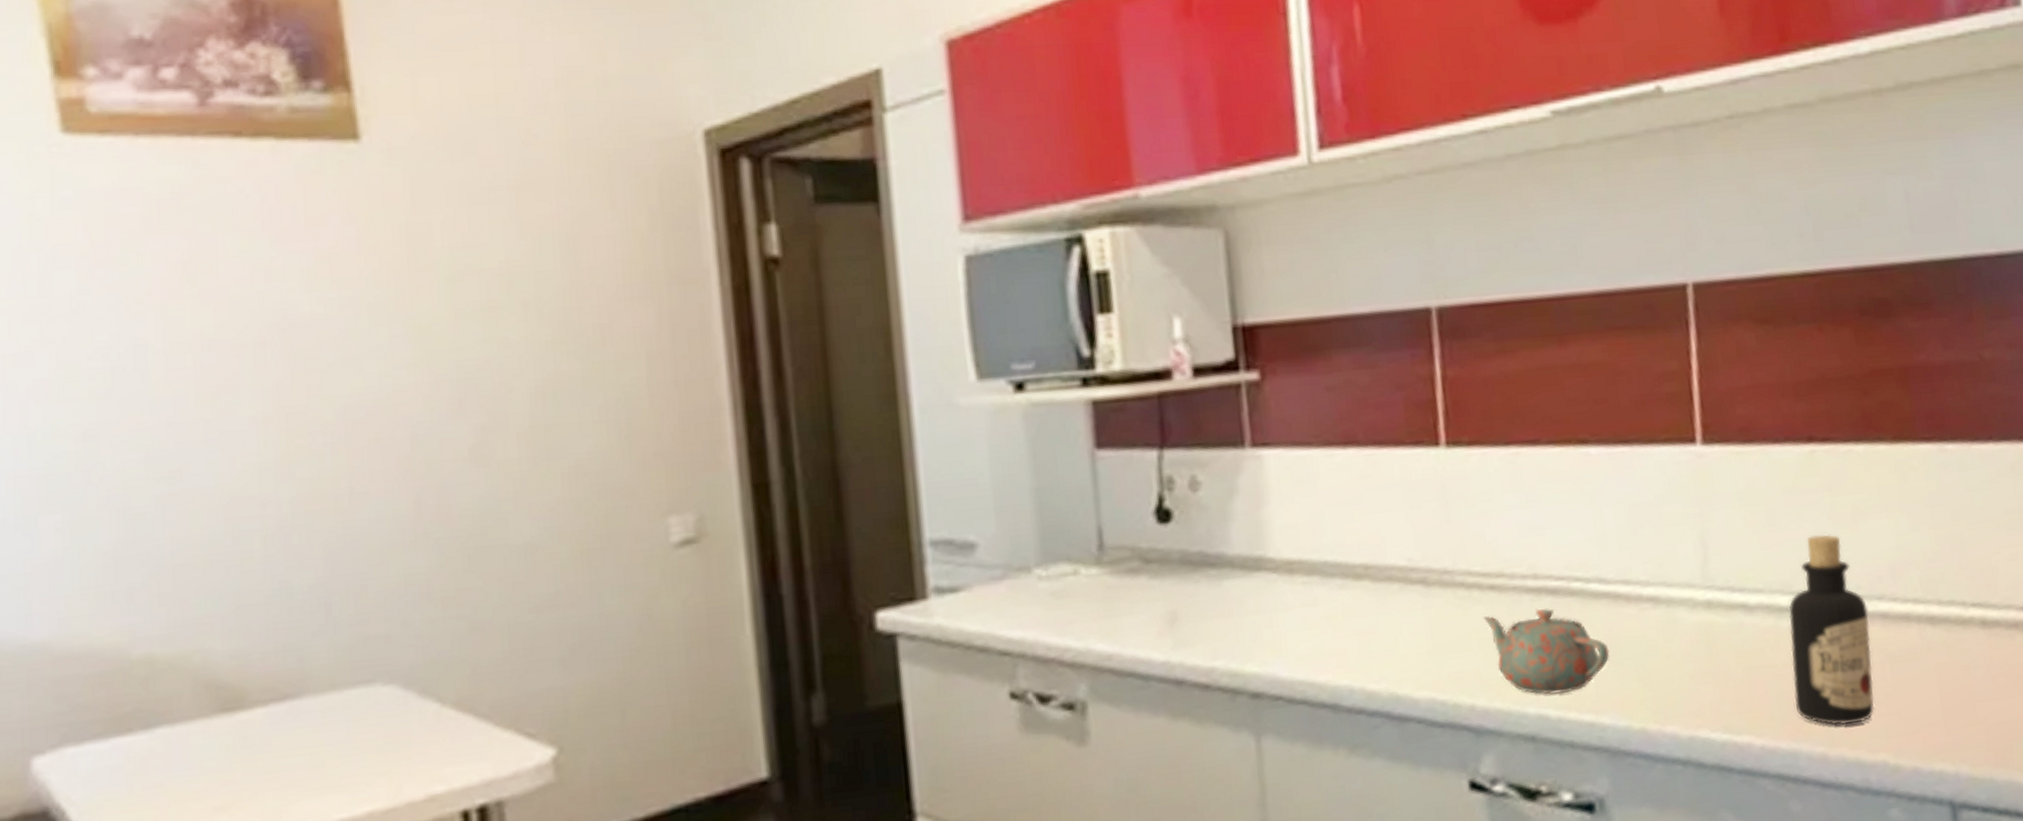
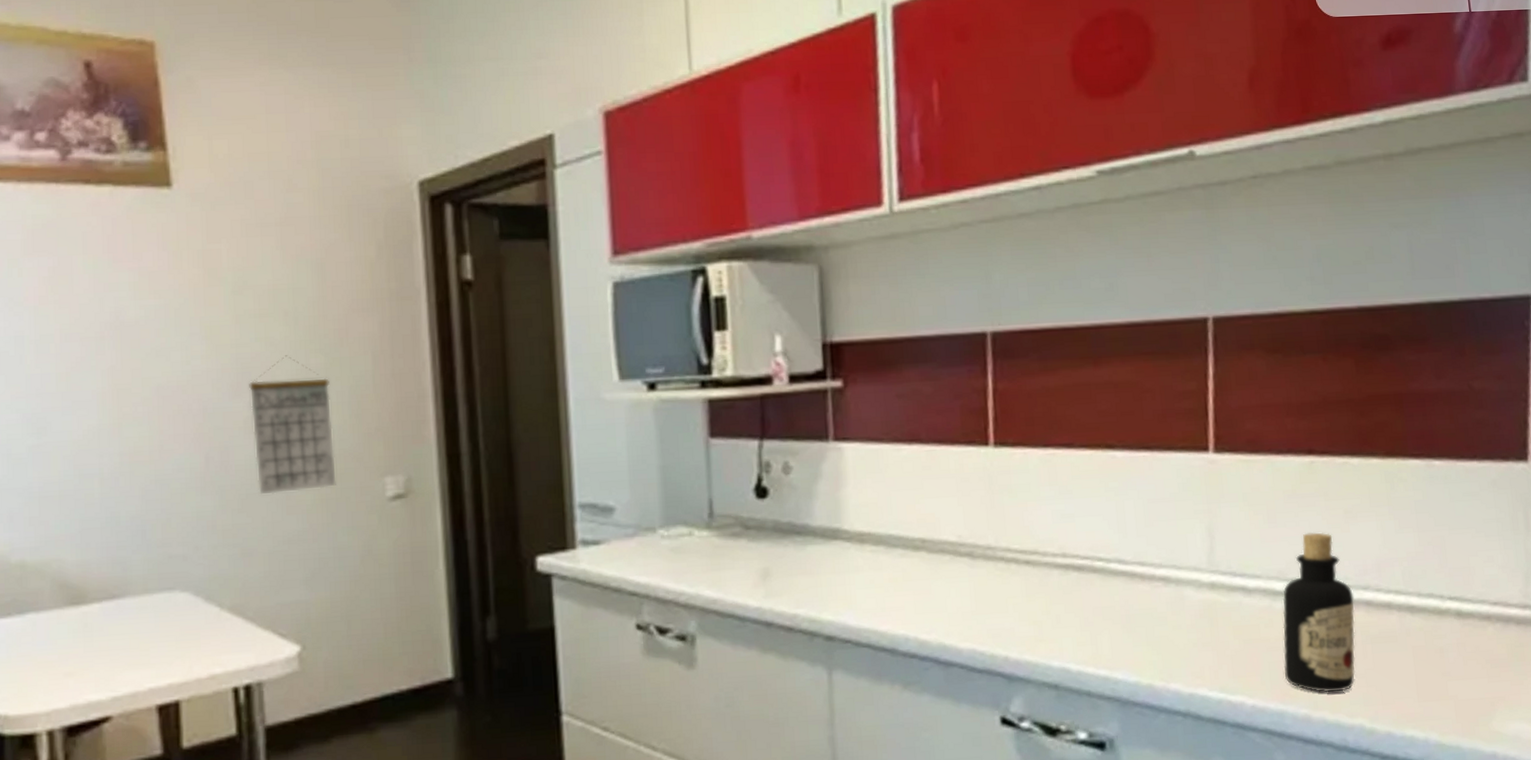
calendar: none [474,360,603,548] -> present [248,355,337,495]
teapot: present [1482,608,1610,695] -> none [1018,581,1125,652]

